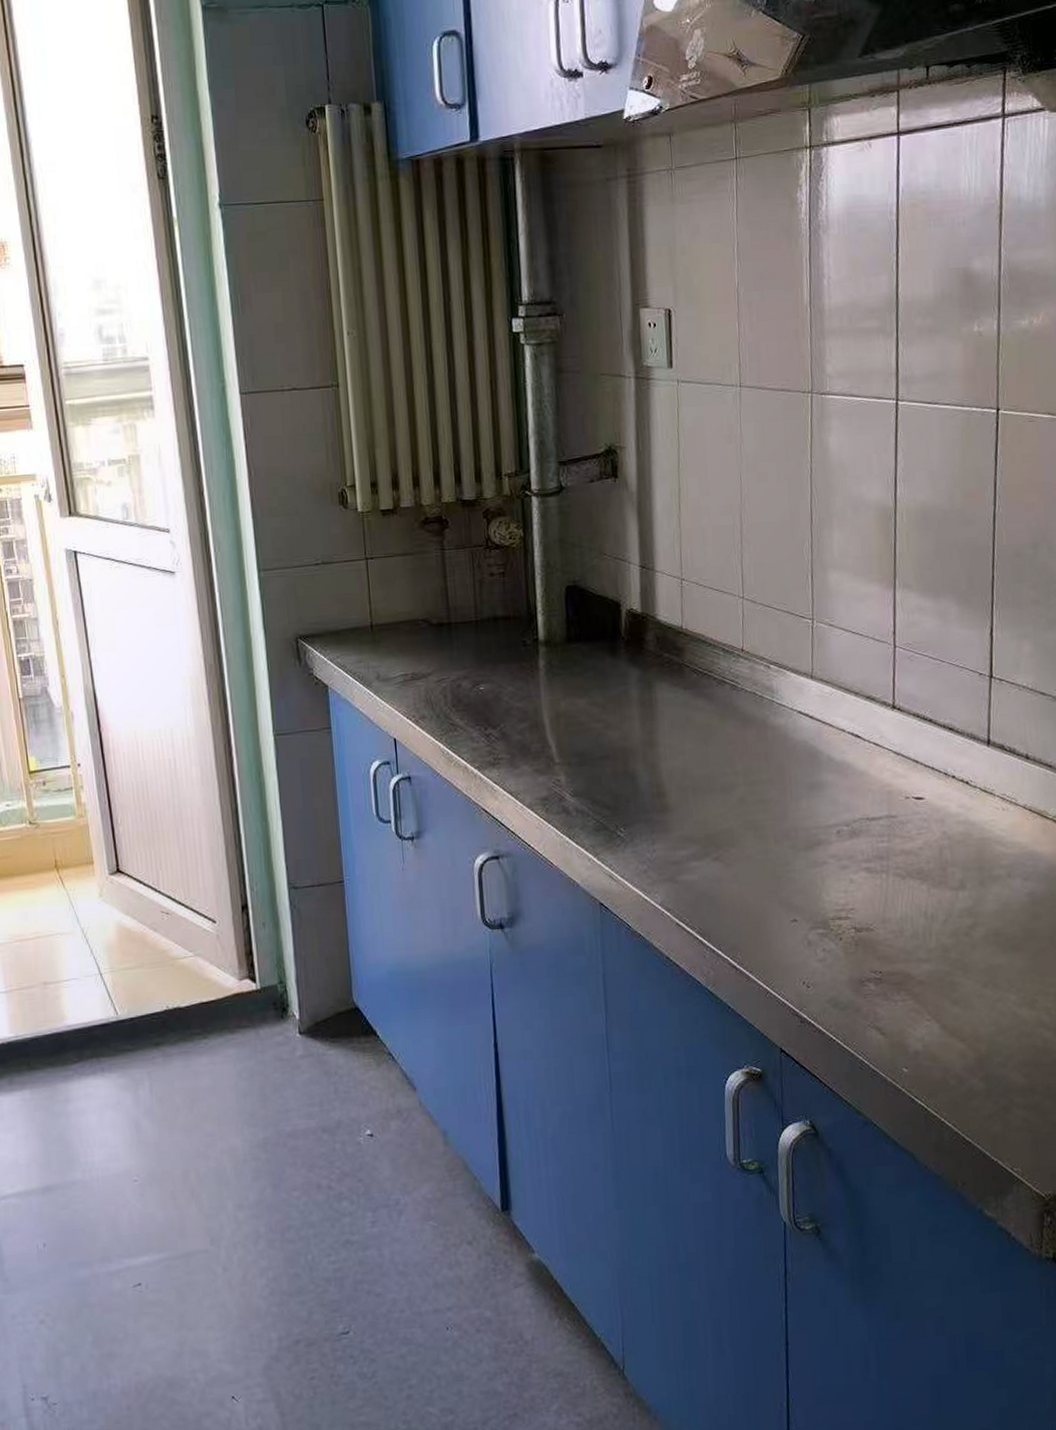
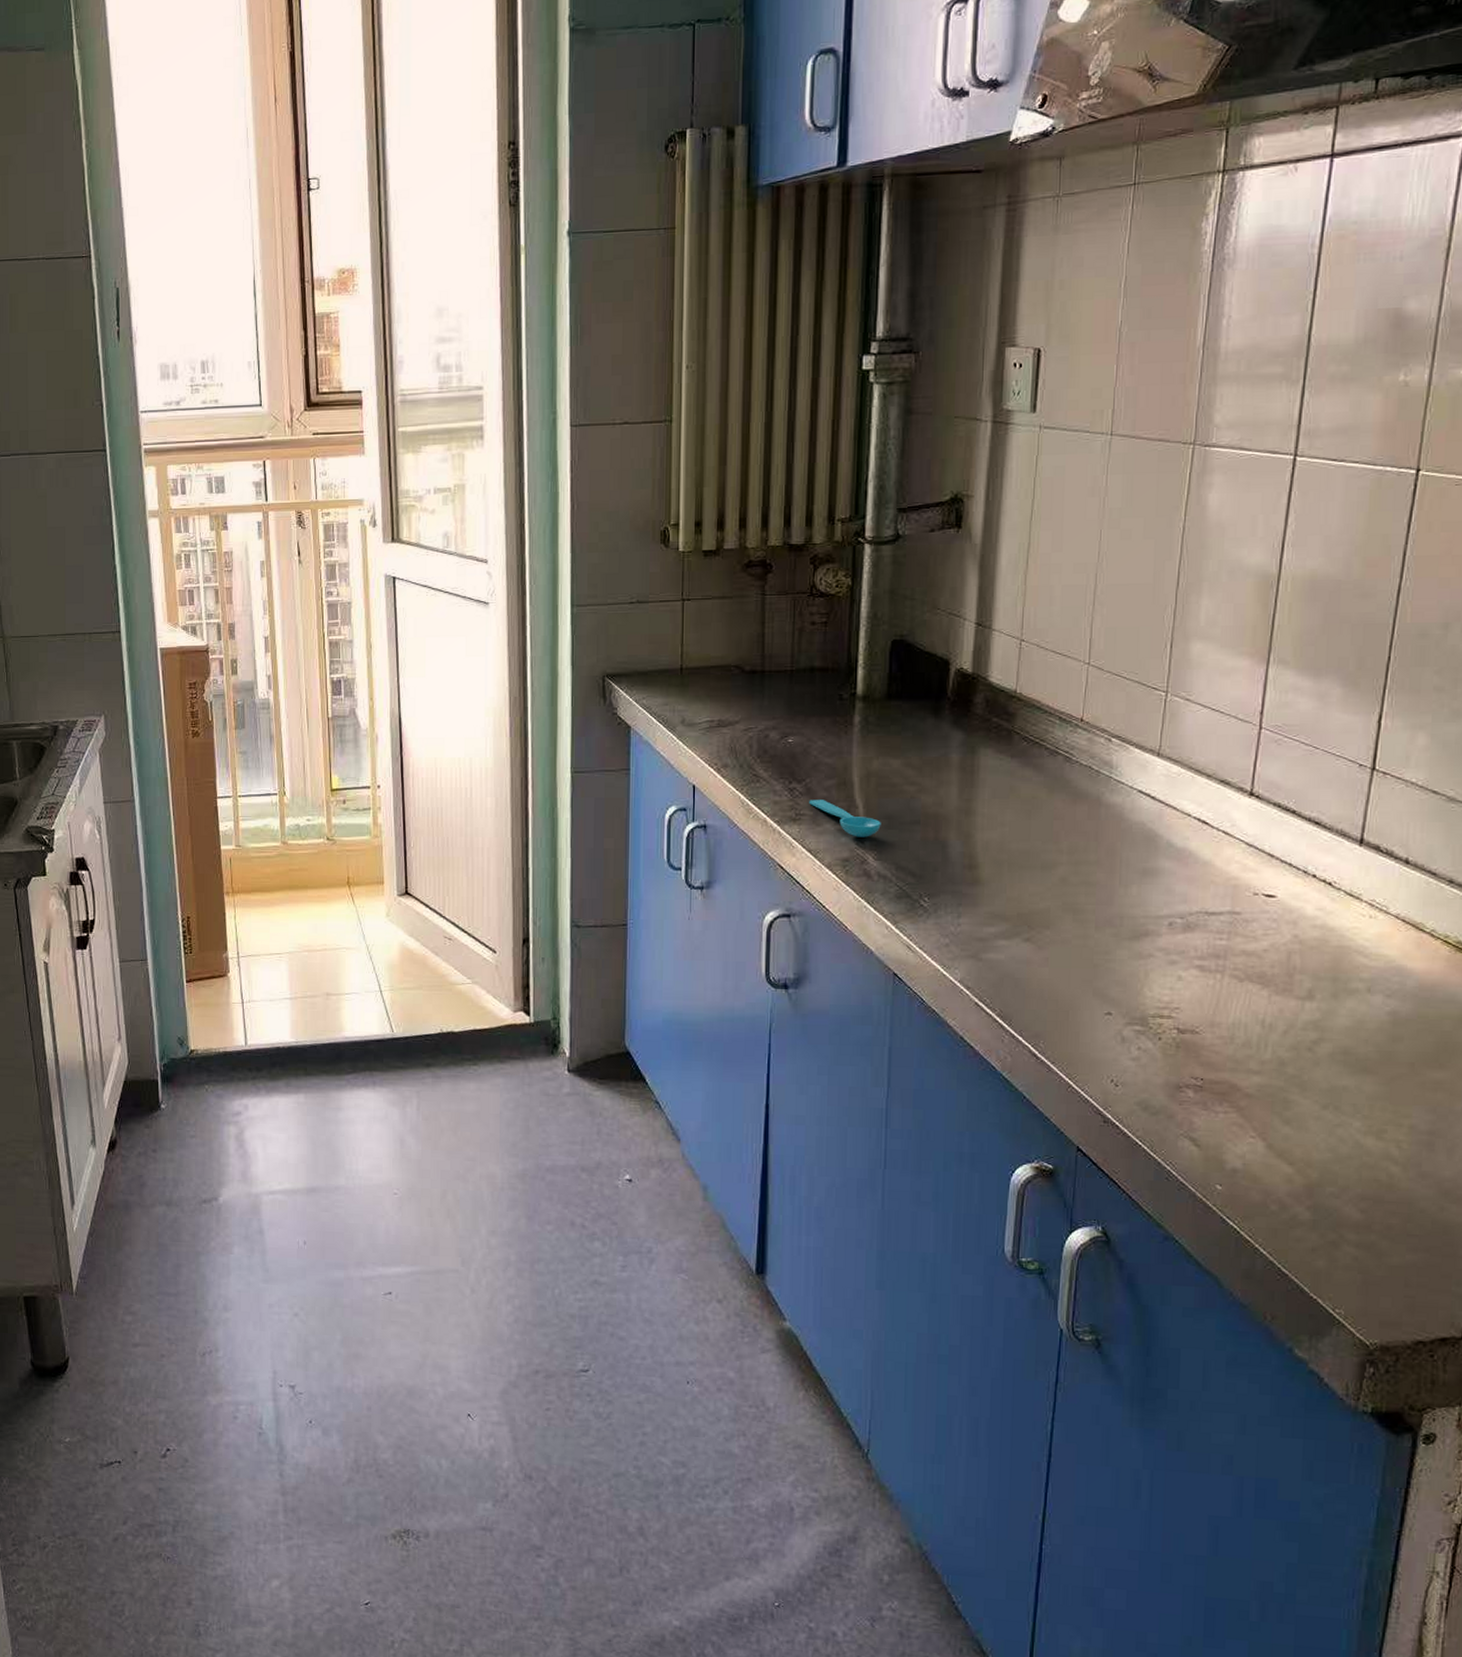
spoon: none [505,743,574,776] -> present [809,800,881,837]

